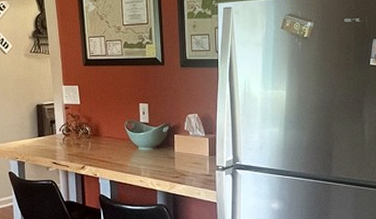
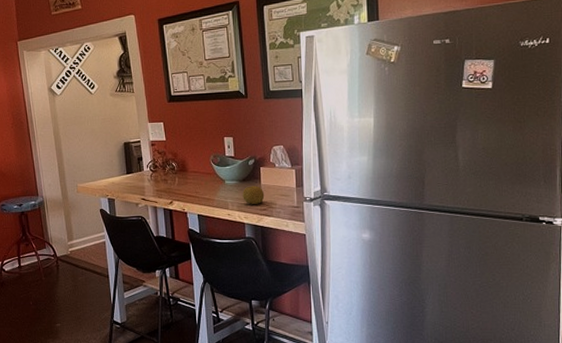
fruit: none [156,153,178,171] -> present [243,186,265,204]

